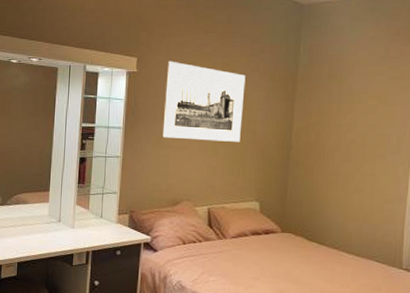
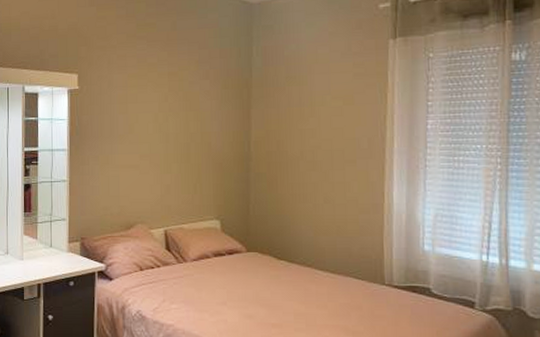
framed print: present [161,61,246,142] -> none [109,74,196,158]

